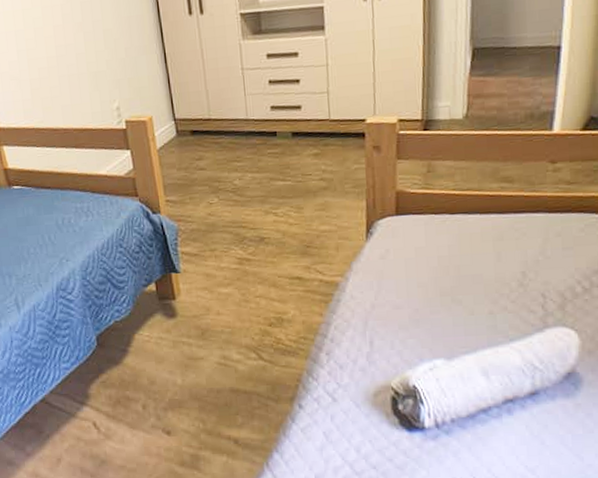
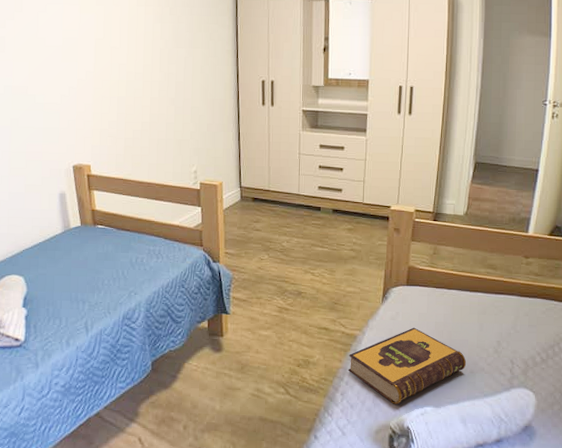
hardback book: none [331,265,483,360] -> present [347,327,467,404]

